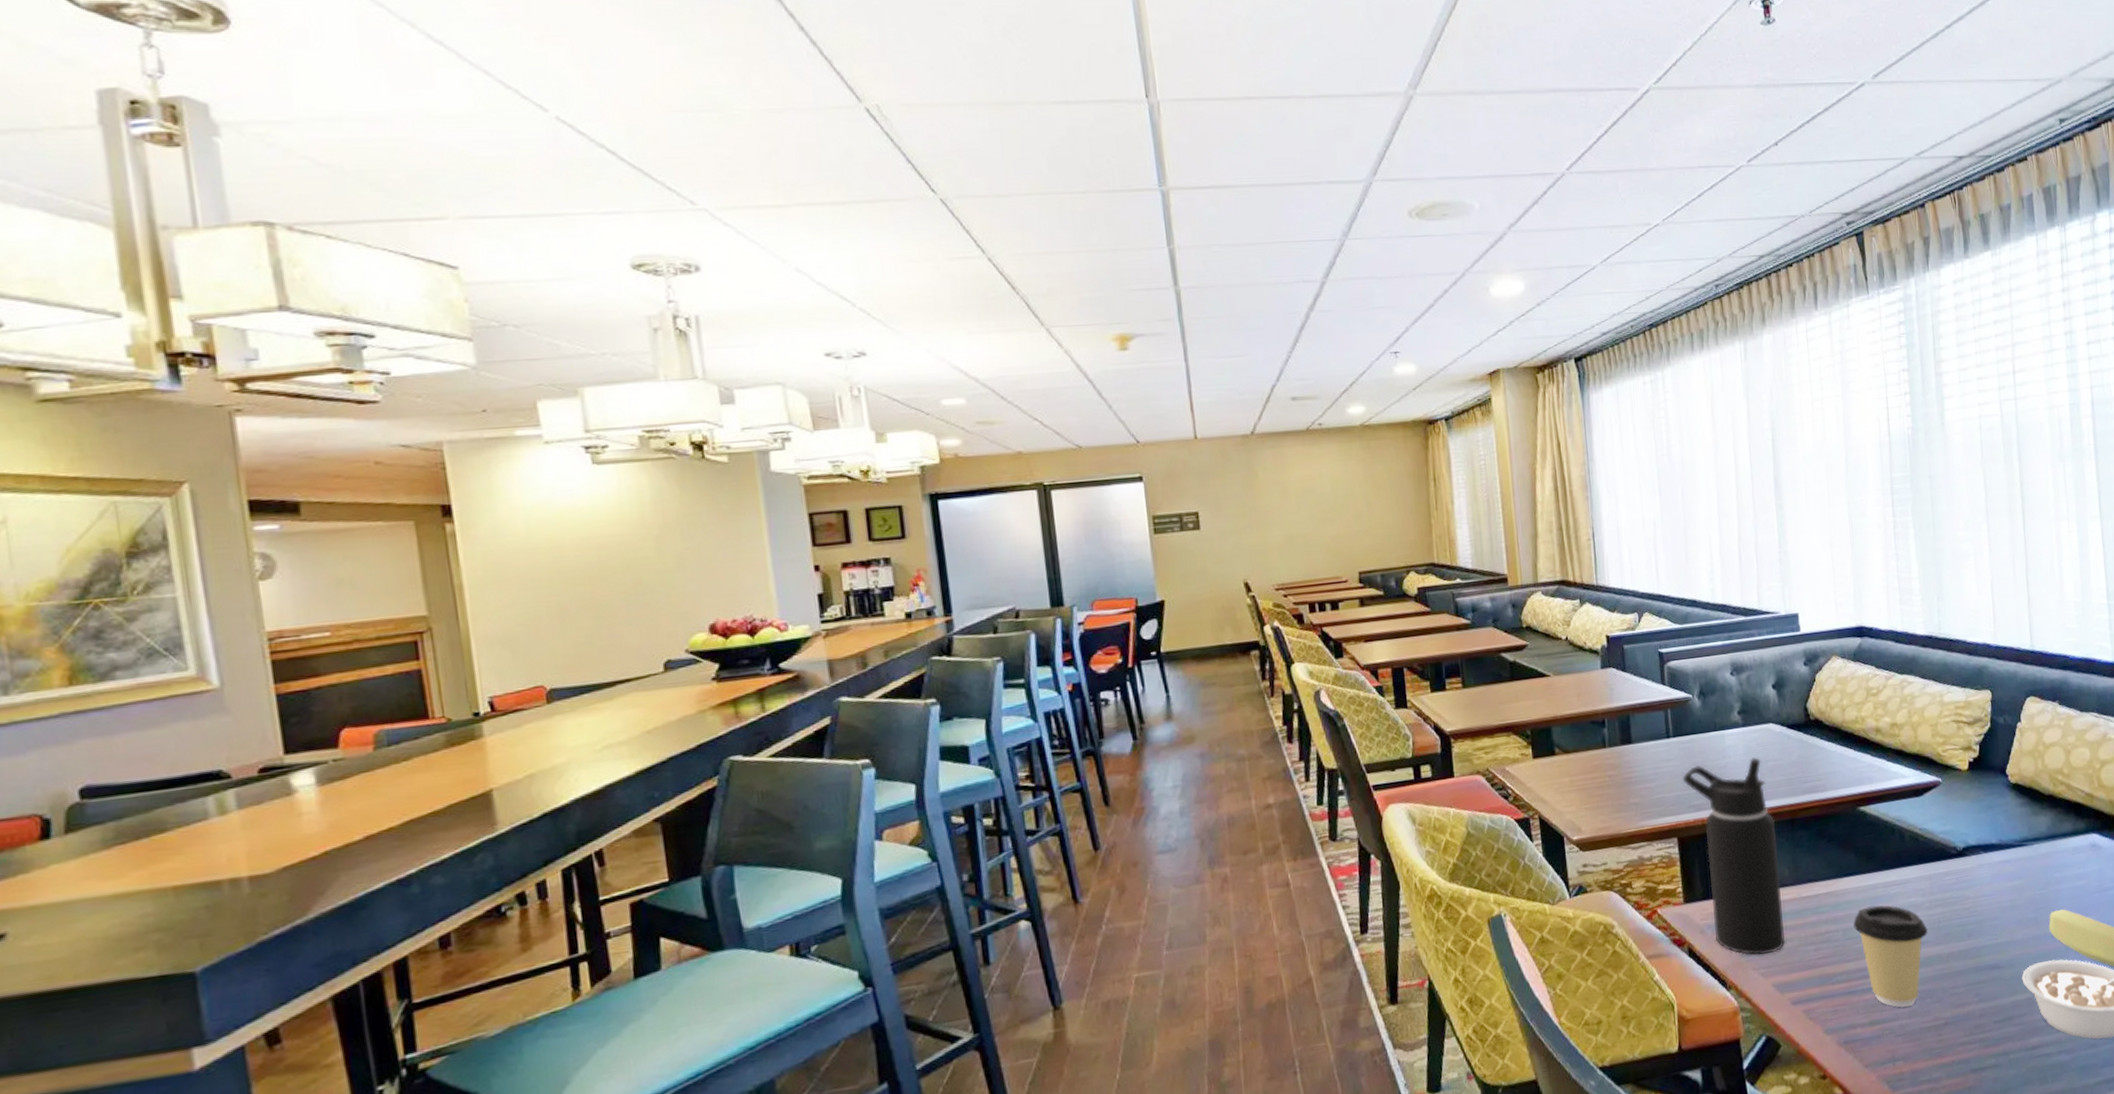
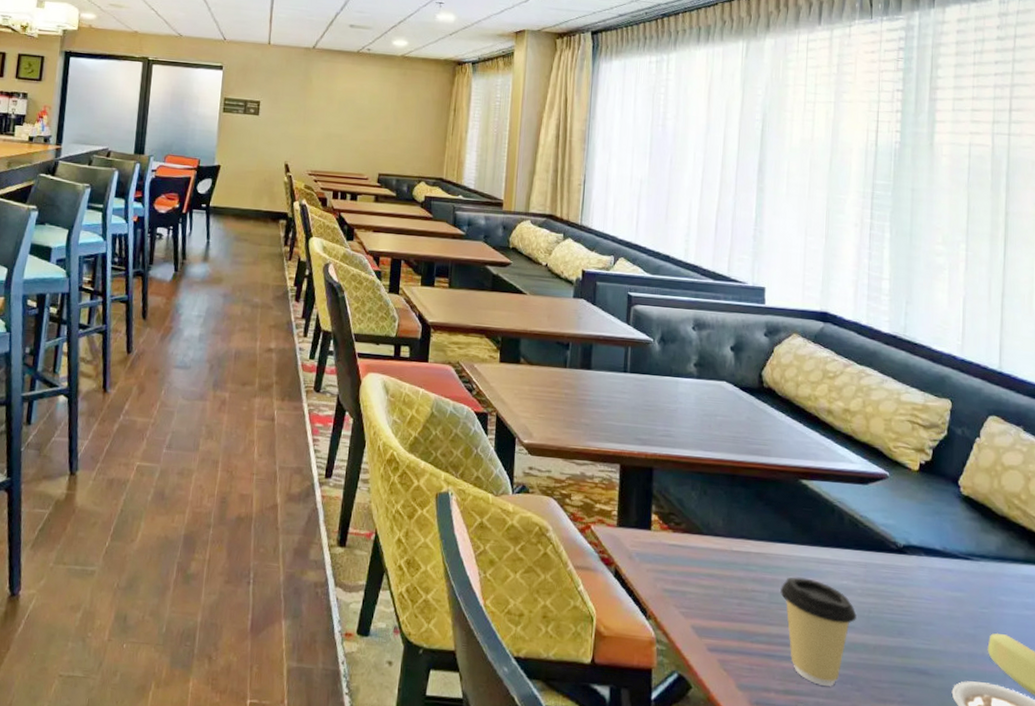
water bottle: present [1682,757,1786,956] -> none [633,403,716,595]

